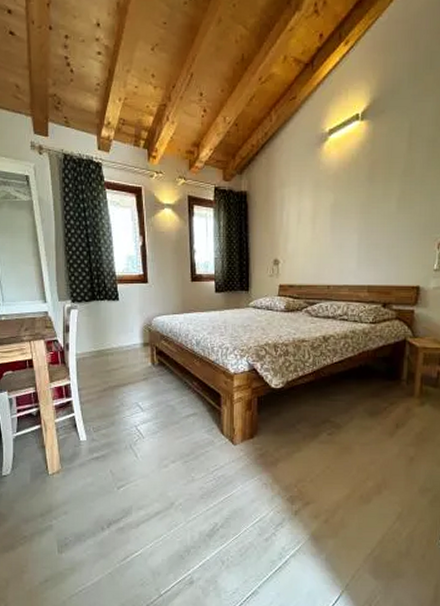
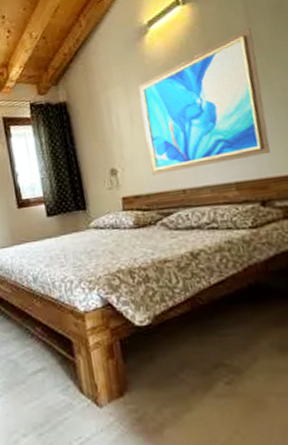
wall art: none [307,153,409,270] -> present [138,26,270,175]

